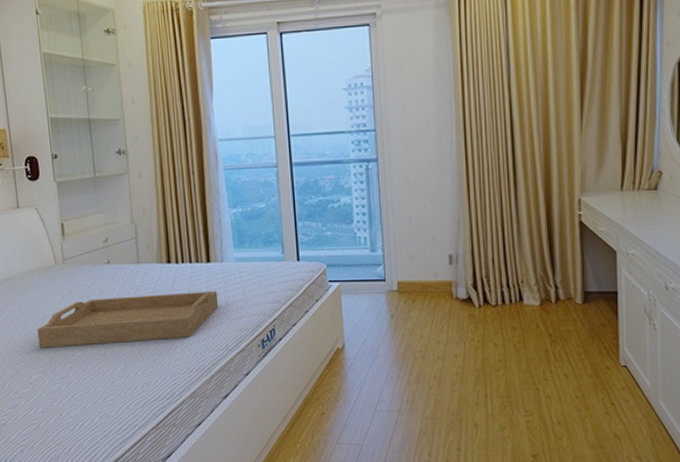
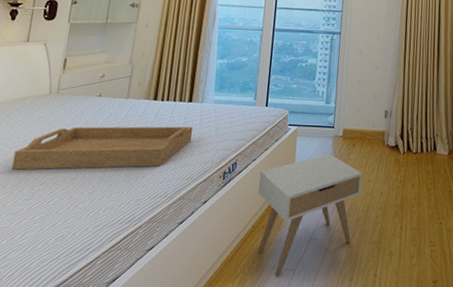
nightstand: none [303,312,430,453] -> present [257,154,363,277]

